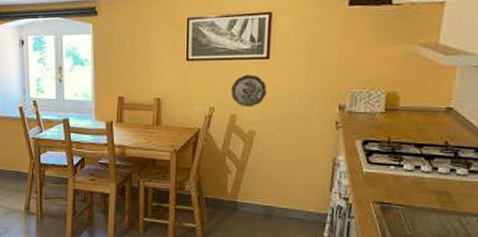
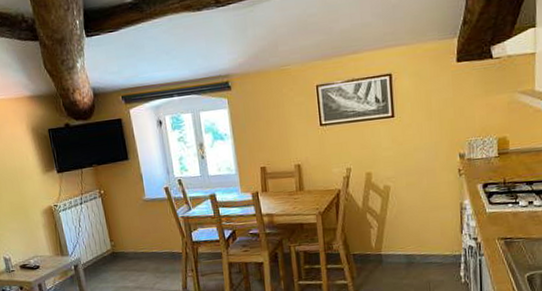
decorative plate: present [231,75,266,107] -> none [363,133,395,165]

